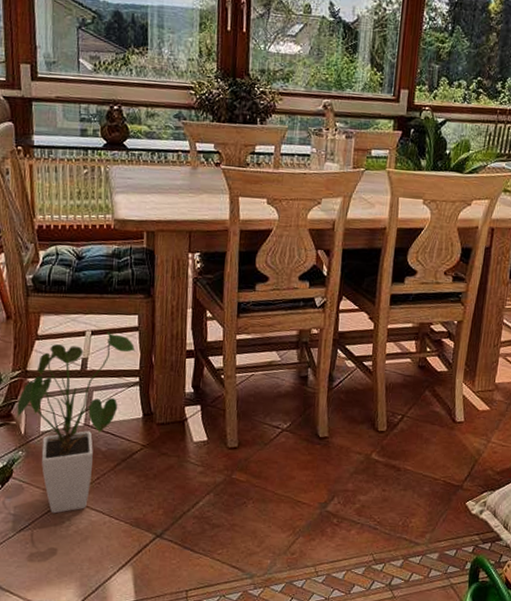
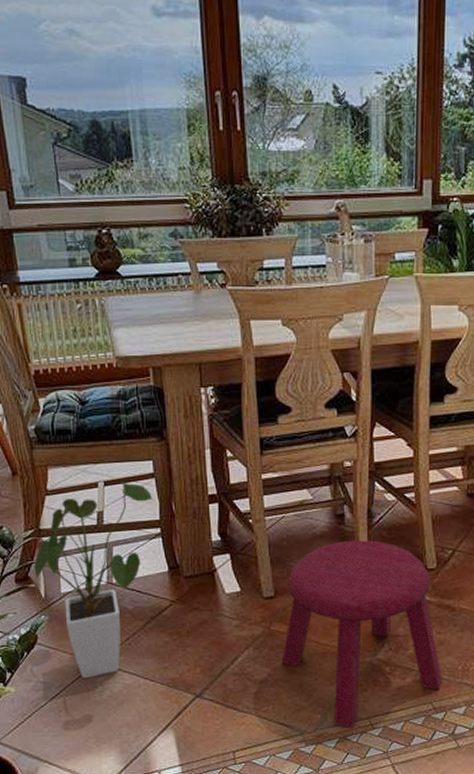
stool: none [238,400,384,575] -> present [281,540,443,729]

